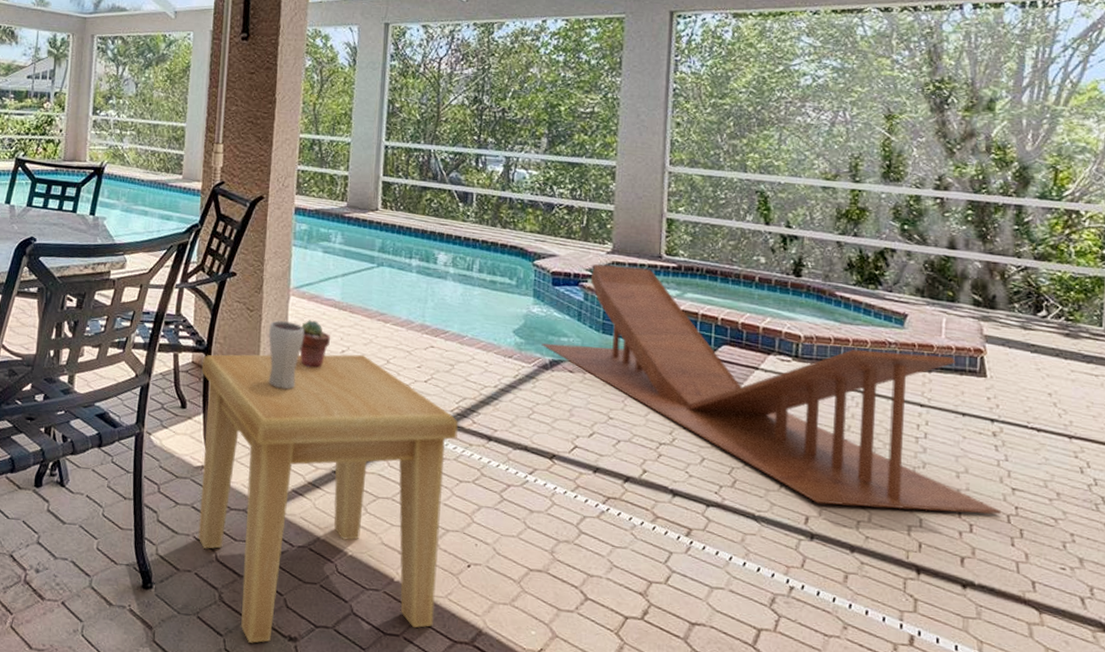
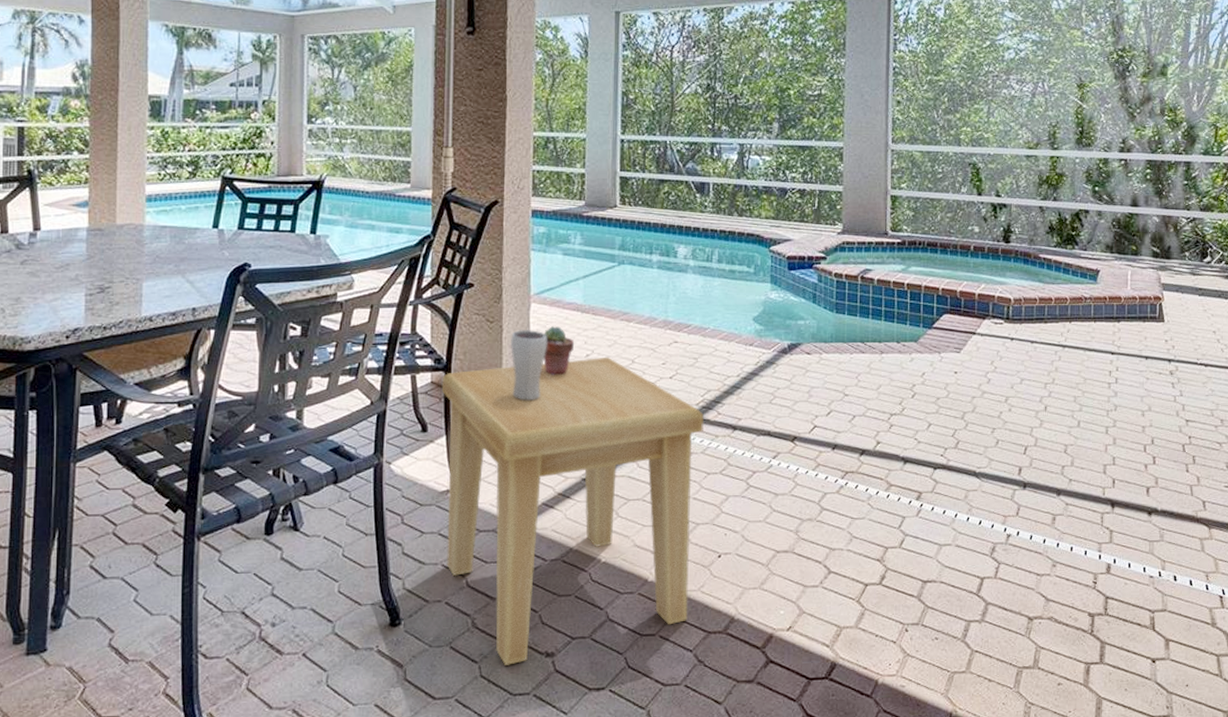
lounge chair: present [541,264,1001,515] -> none [780,244,1178,454]

